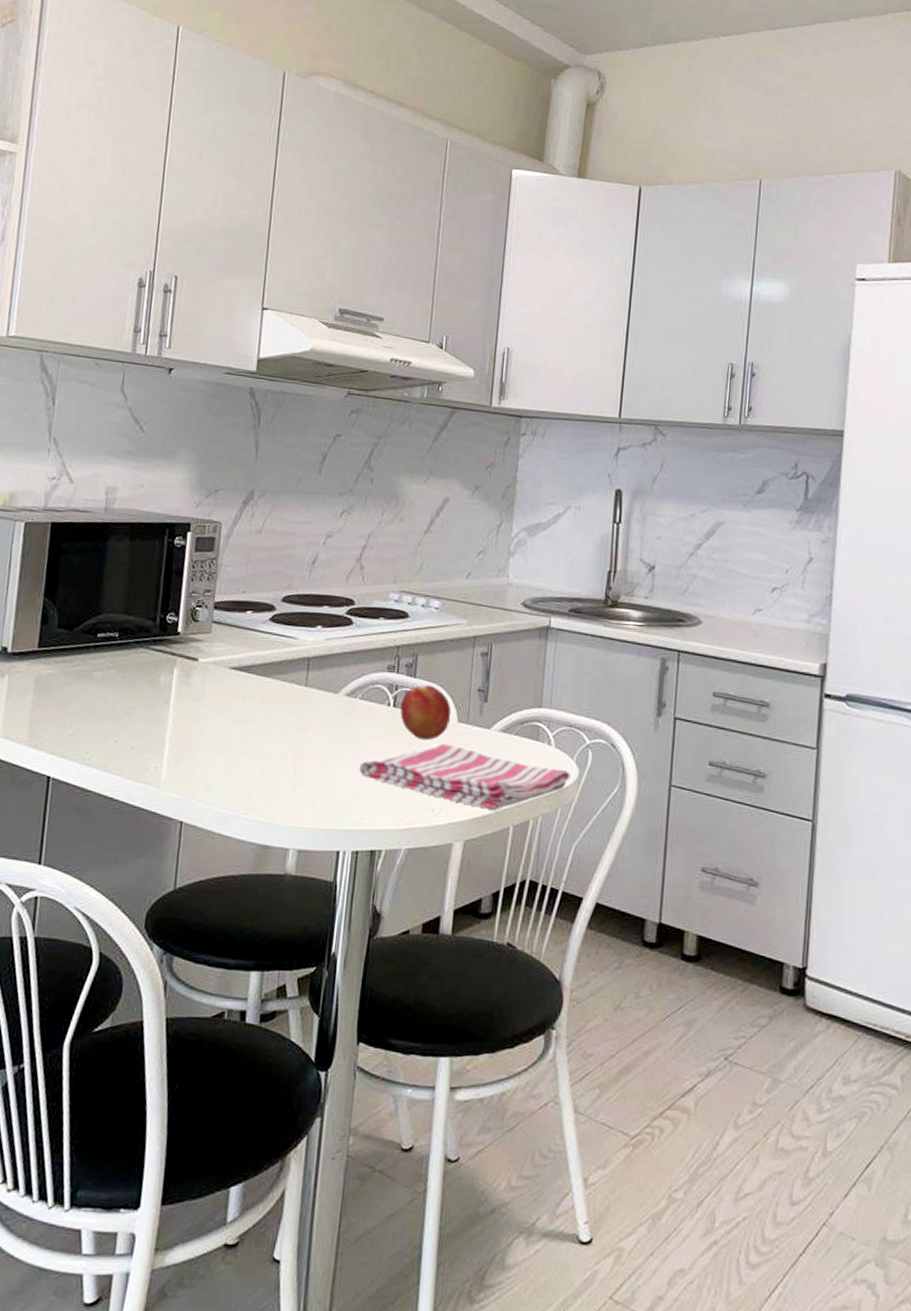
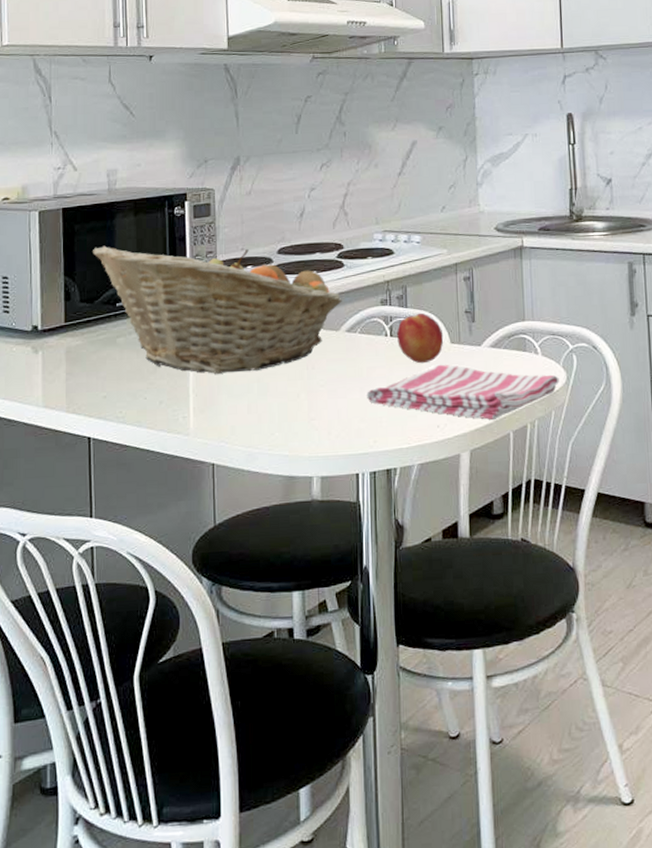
fruit basket: none [79,568,346,726] -> present [93,245,342,374]

